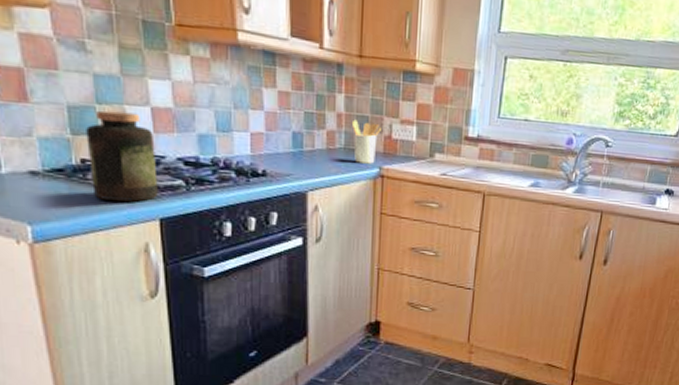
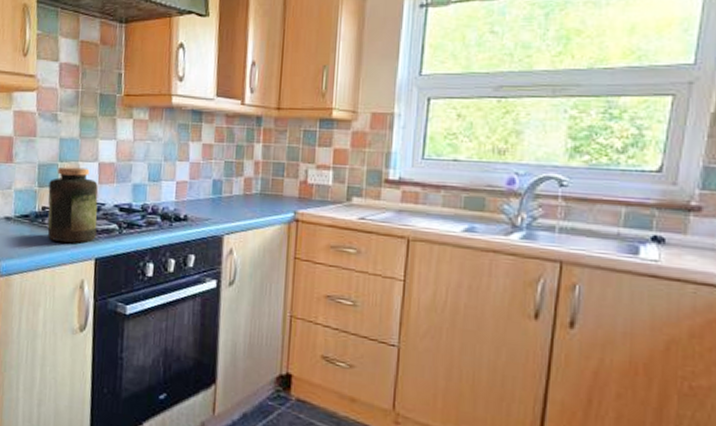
utensil holder: present [351,119,381,164] -> none [268,166,297,209]

